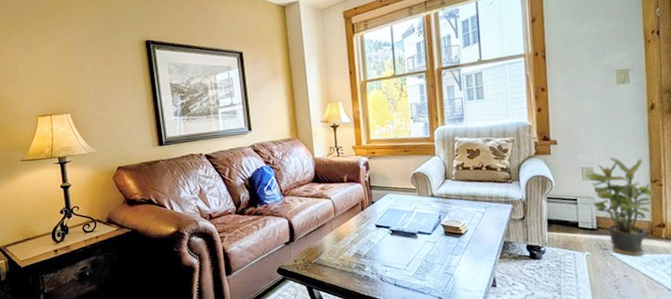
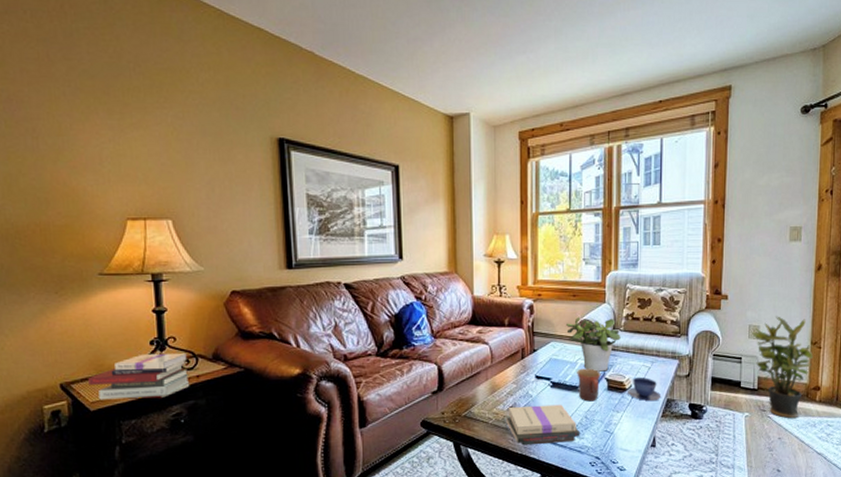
books: none [18,219,92,259] -> present [88,352,190,400]
books: none [352,250,422,288] -> present [506,404,580,446]
potted plant: none [400,169,453,219] -> present [566,317,621,372]
mug: none [413,216,437,247] -> present [577,368,601,402]
teacup: none [464,221,498,244] -> present [628,377,662,402]

